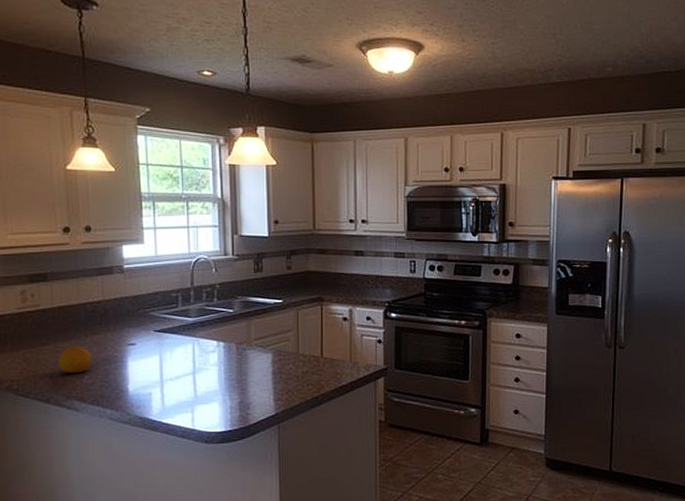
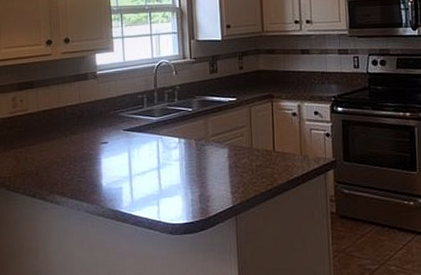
fruit: present [57,345,93,374] -> none [42,145,72,171]

